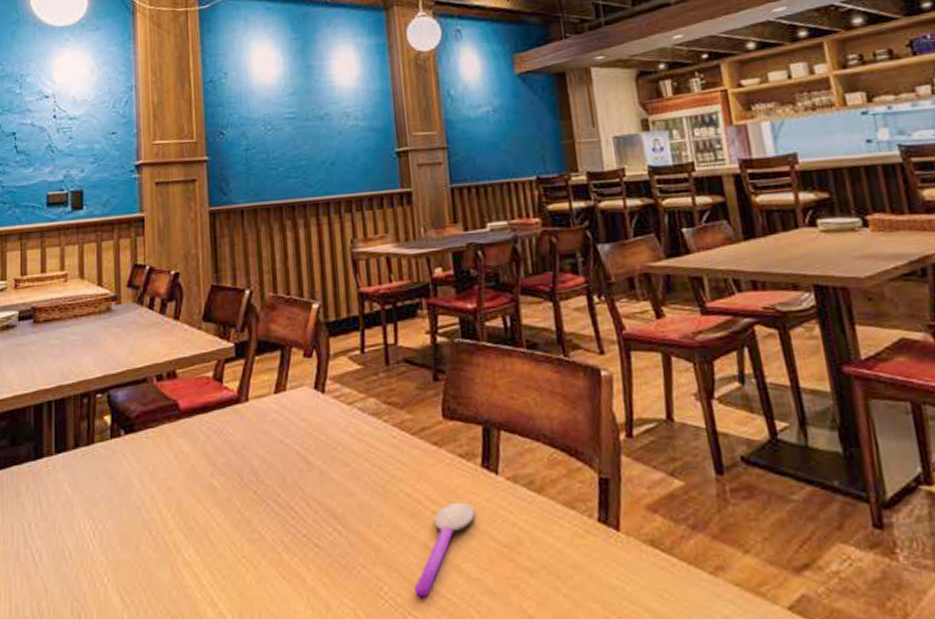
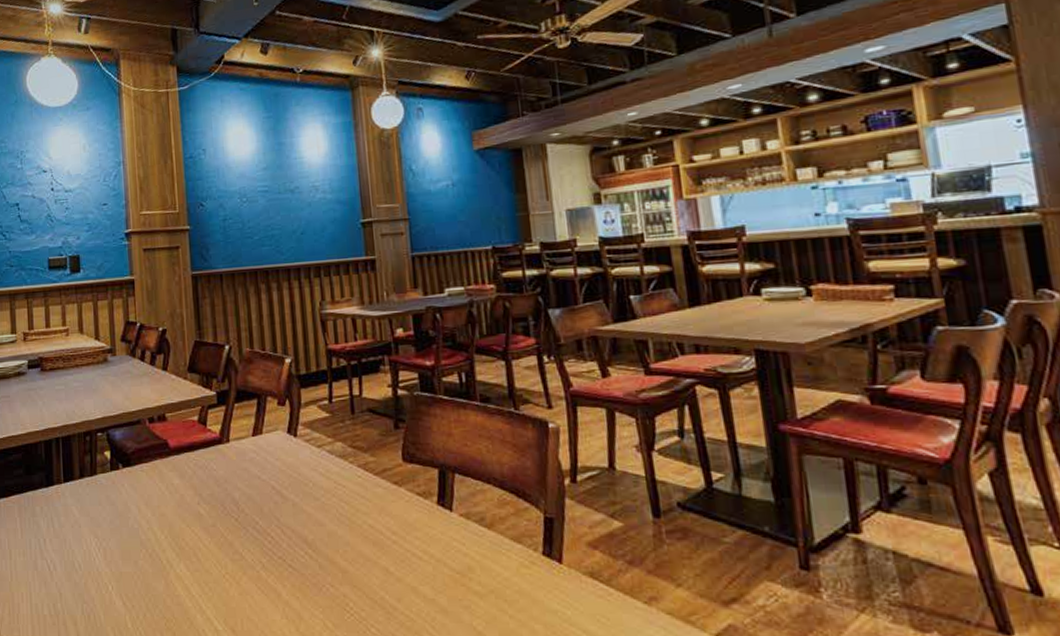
spoon: present [414,502,476,597] -> none [376,534,431,613]

